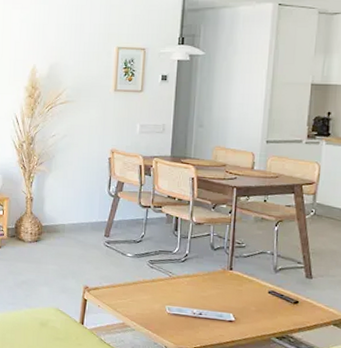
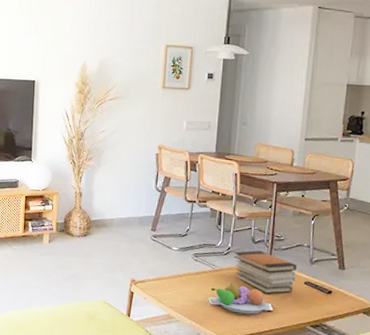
fruit bowl: none [167,290,229,325] -> present [210,282,268,315]
book stack: none [192,257,260,303] -> present [234,250,297,294]

